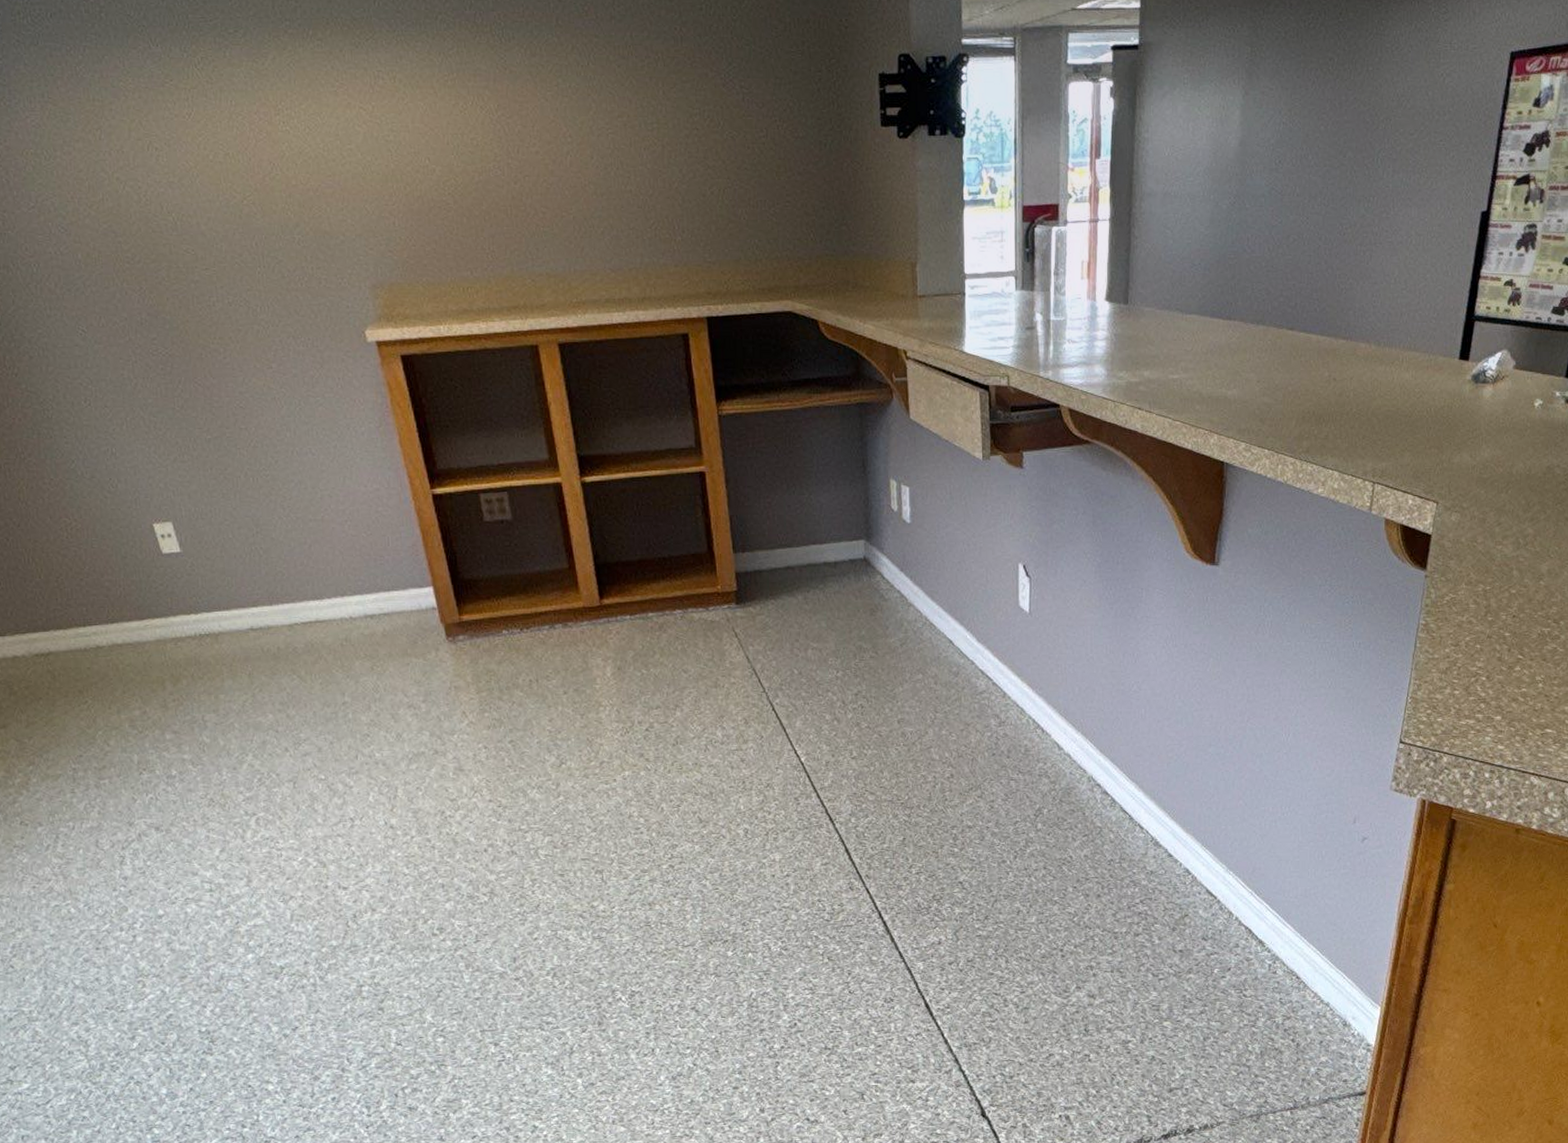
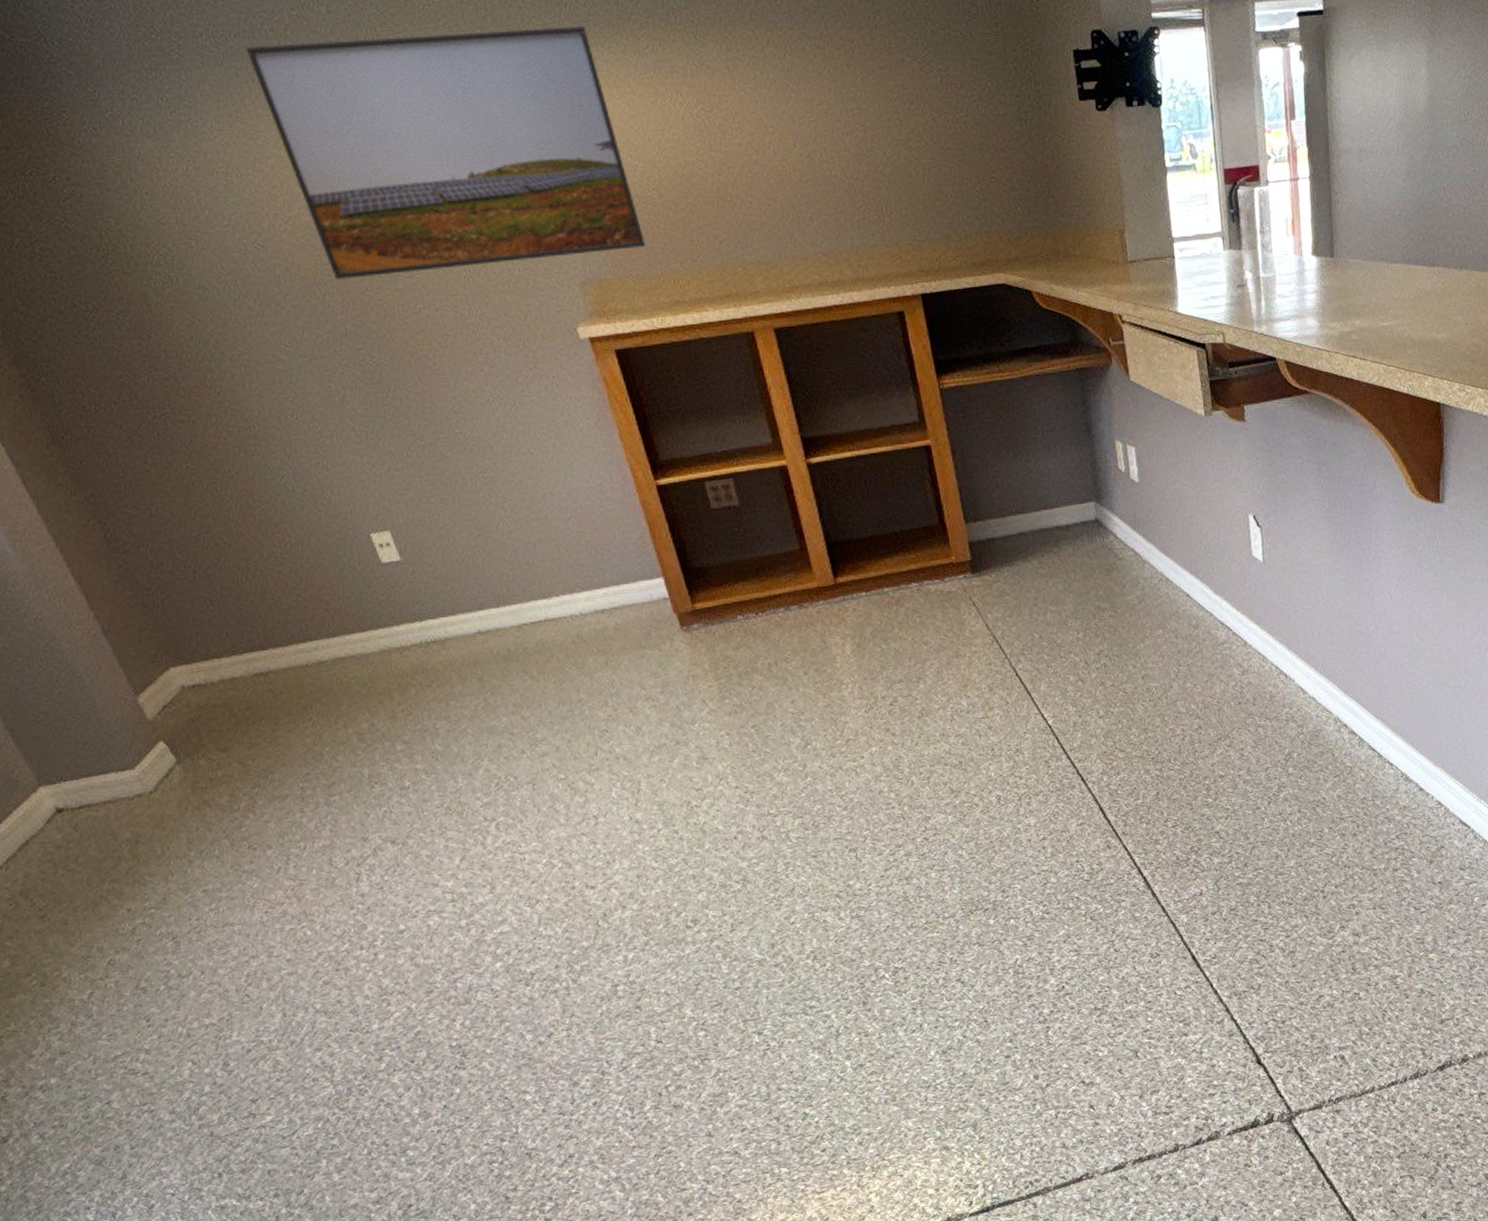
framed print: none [61,22,438,268] -> present [245,25,647,279]

